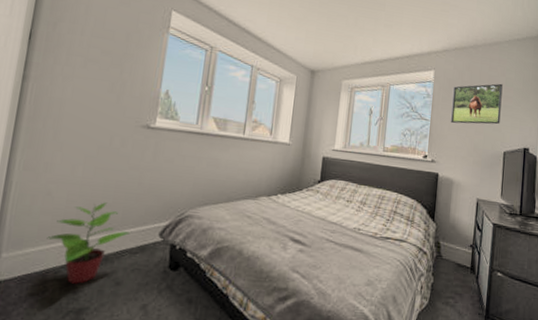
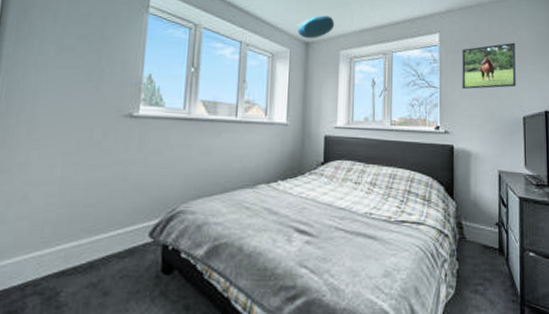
potted plant: present [46,202,131,284] -> none [24,202,117,297]
ceiling light: none [304,46,340,68] -> present [296,15,335,39]

